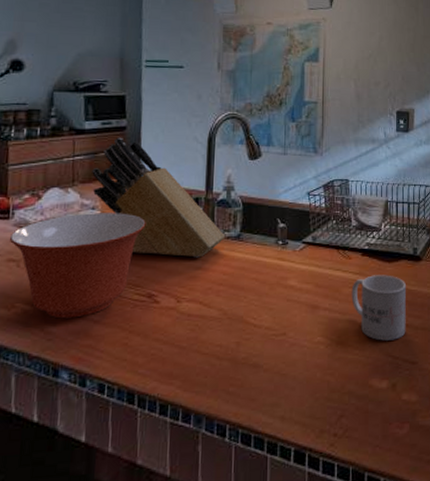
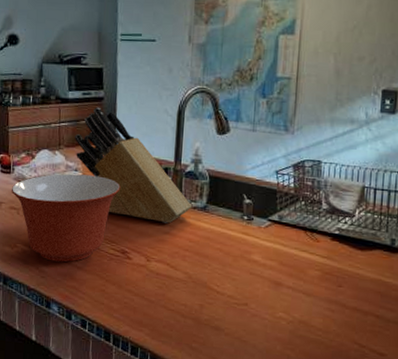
mug: present [351,275,406,341] -> none [317,261,379,329]

